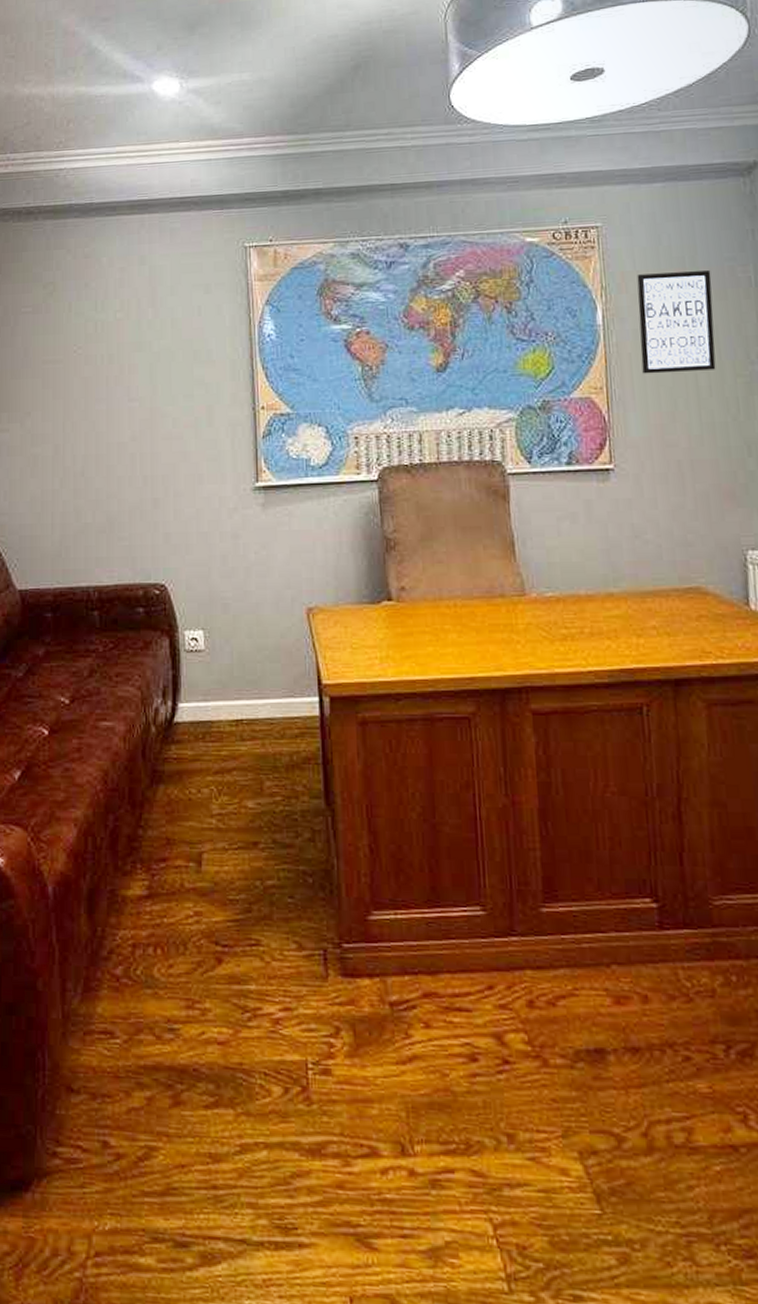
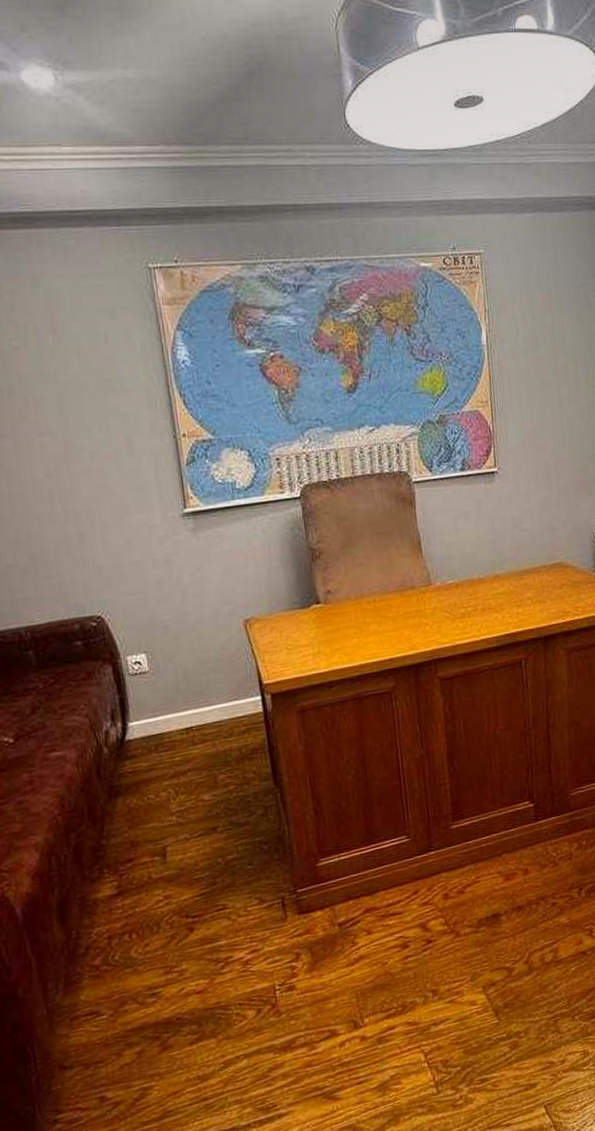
wall art: present [637,270,716,374] -> none [513,295,574,388]

